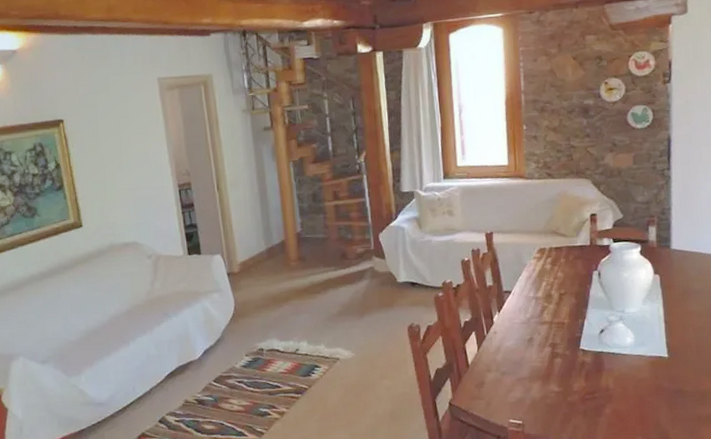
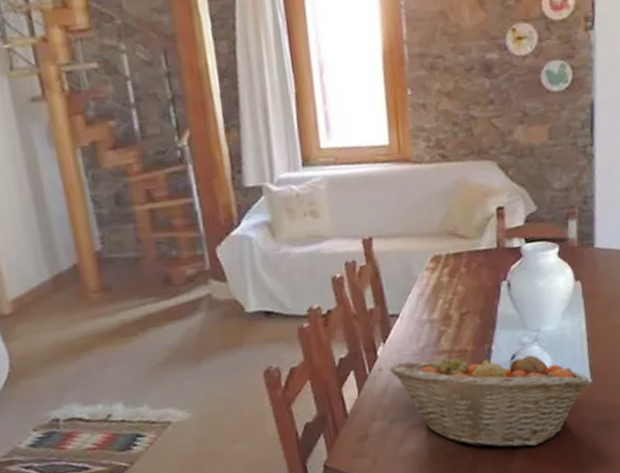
fruit basket: none [502,324,667,405] -> present [389,350,590,448]

